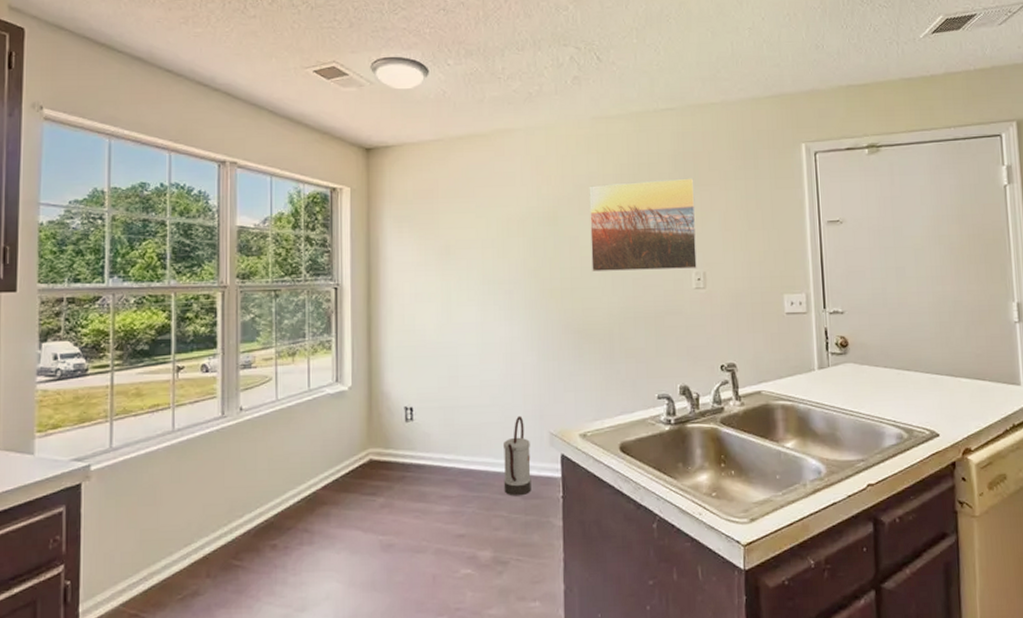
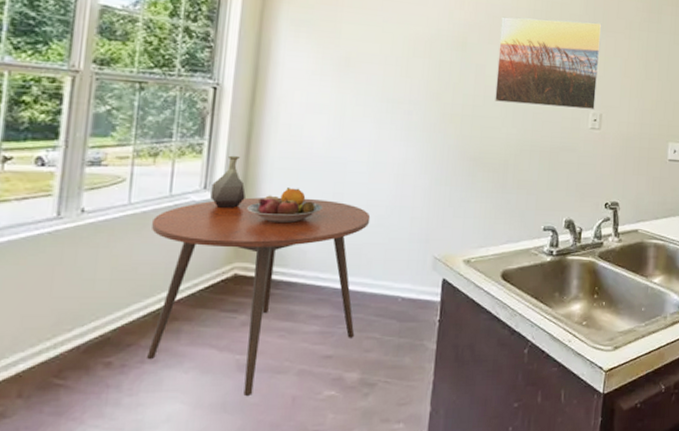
dining table: none [297,383,485,576] -> present [147,197,371,397]
vase: none [342,348,371,399] -> present [210,155,246,209]
fruit bowl: none [374,374,440,410] -> present [247,187,323,224]
watering can: present [503,415,532,496] -> none [379,238,412,319]

